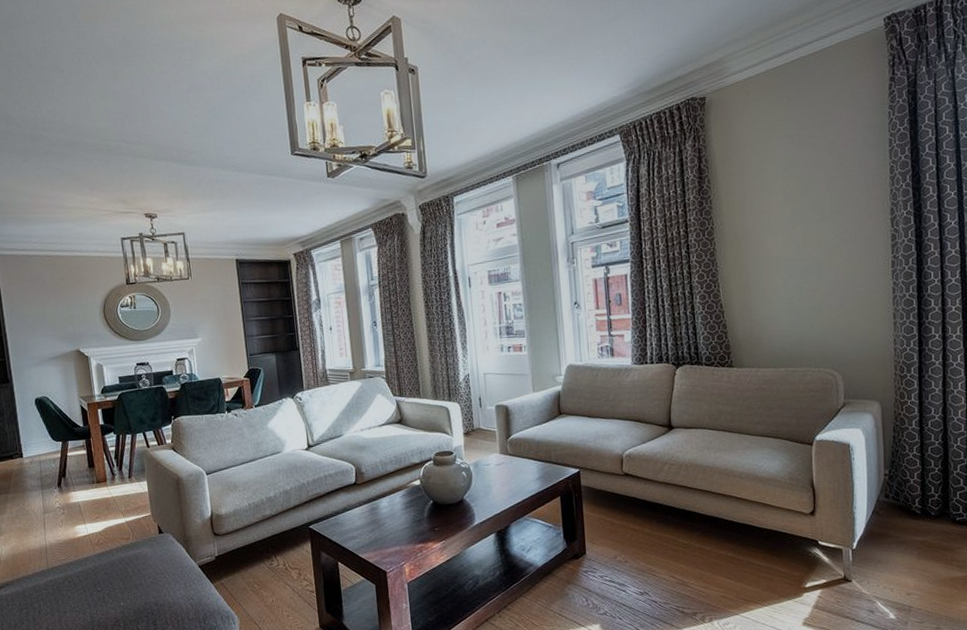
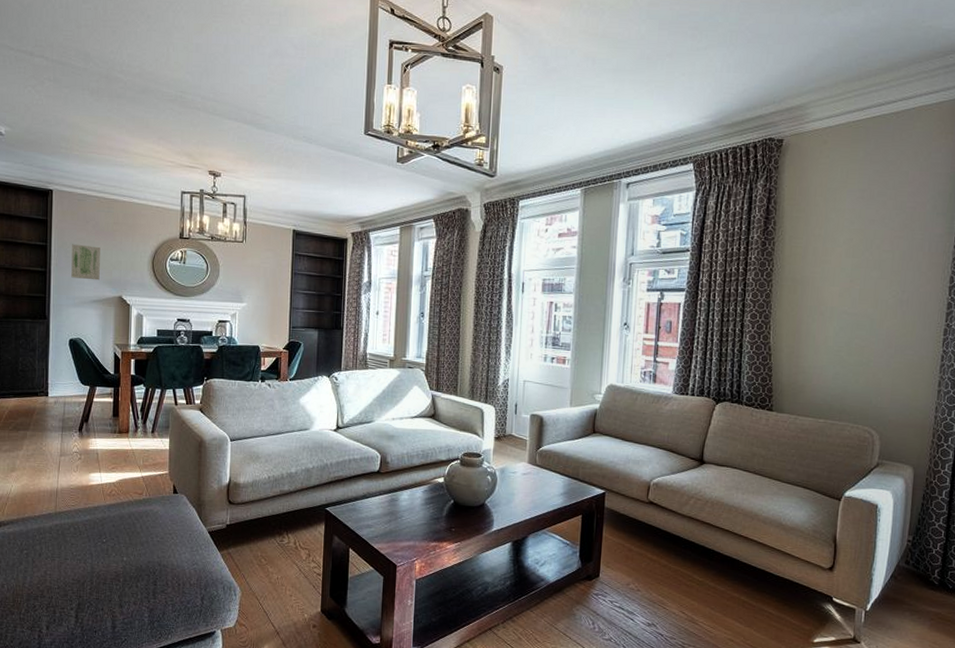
wall art: none [23,304,55,339] -> present [71,244,100,281]

